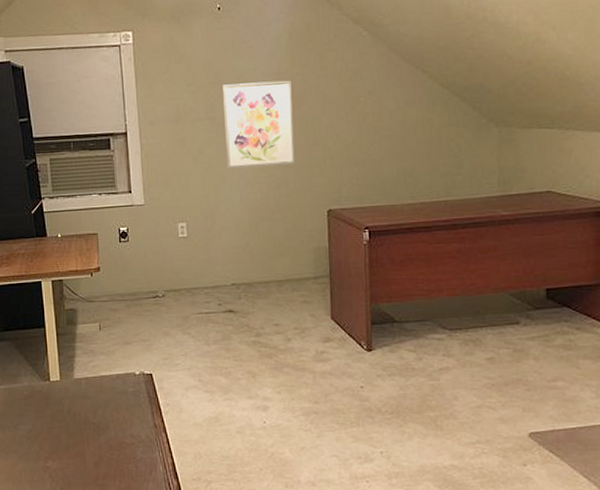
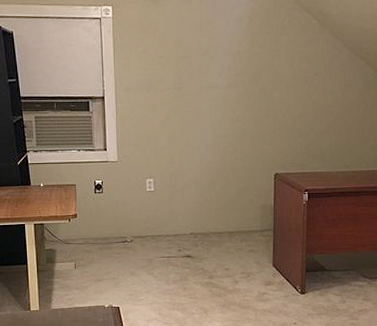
wall art: present [223,81,295,169] -> none [190,59,249,134]

